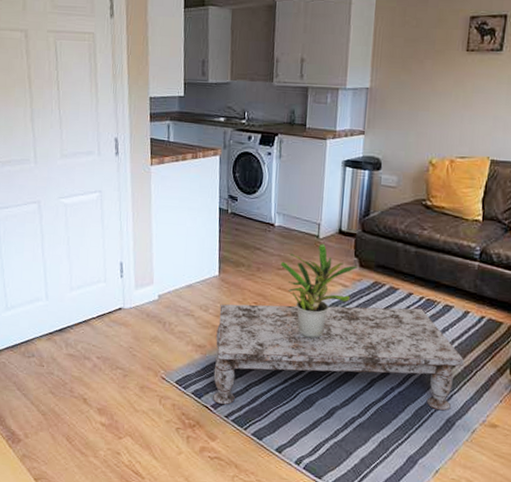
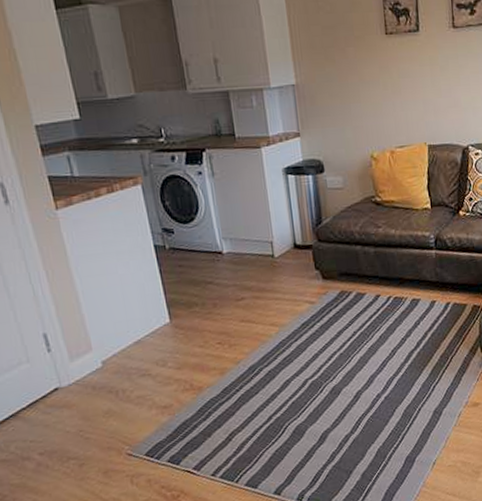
coffee table: present [213,304,464,411] -> none [179,308,440,464]
potted plant: present [280,243,357,339] -> none [238,262,320,367]

